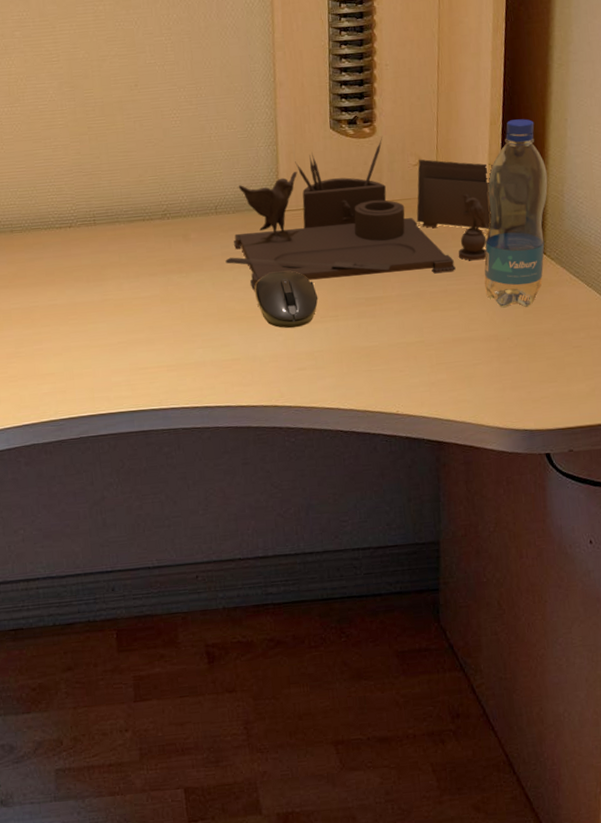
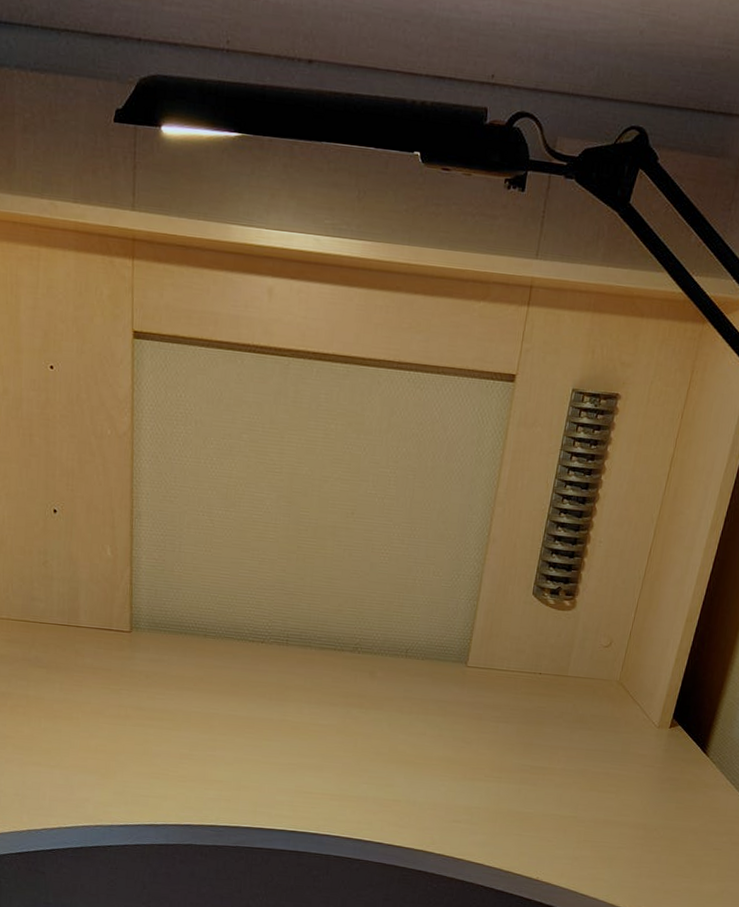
desk organizer: present [225,137,493,290] -> none [405,612,680,756]
computer mouse: present [254,270,319,329] -> none [427,724,487,782]
bottle: present [484,119,548,308] -> none [644,620,729,804]

